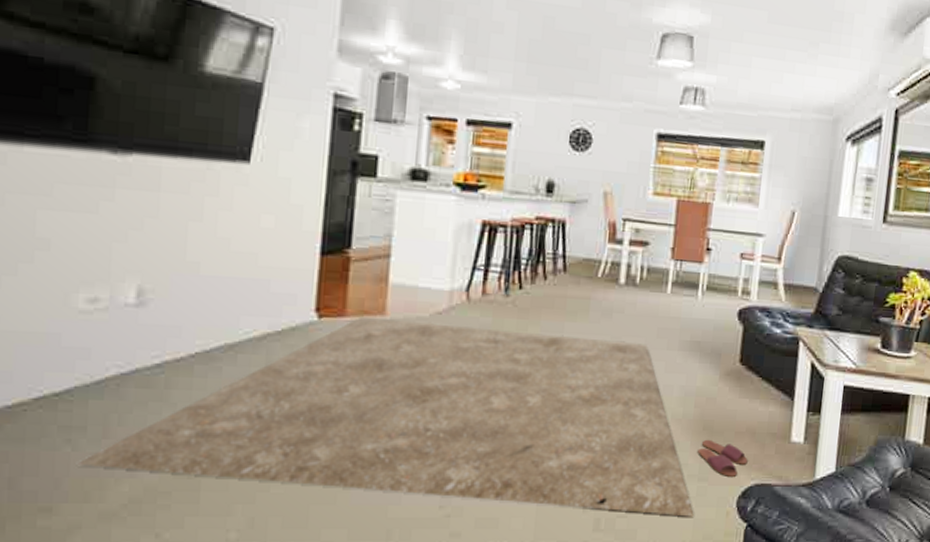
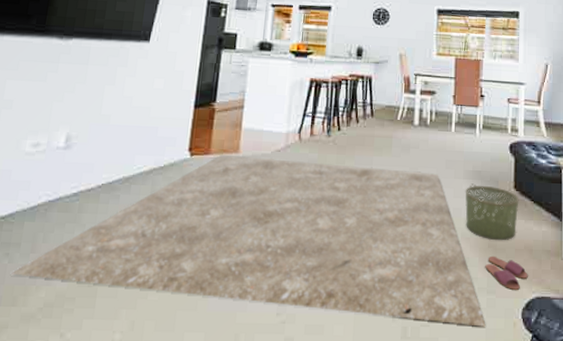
basket: none [678,356,745,423] -> present [465,183,519,241]

